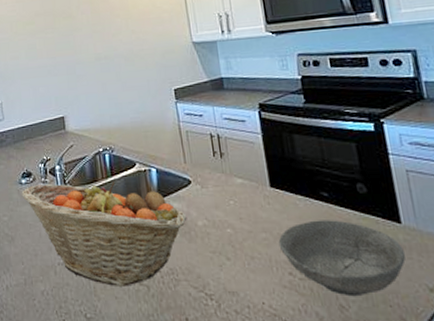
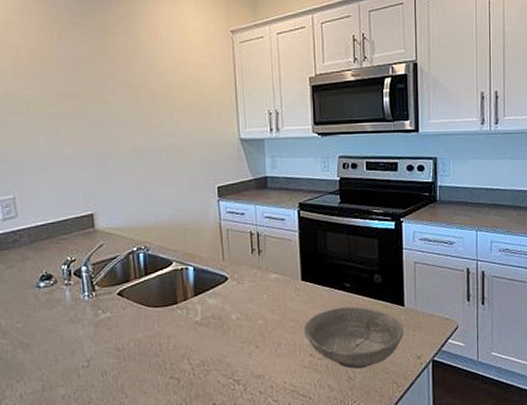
fruit basket: present [21,181,187,286] -> none [39,281,221,382]

